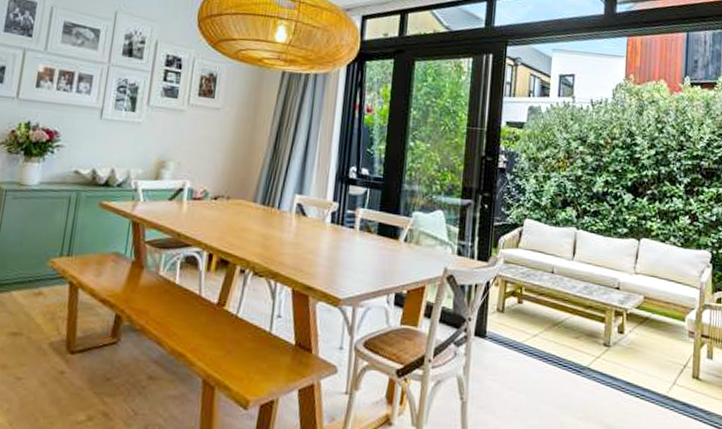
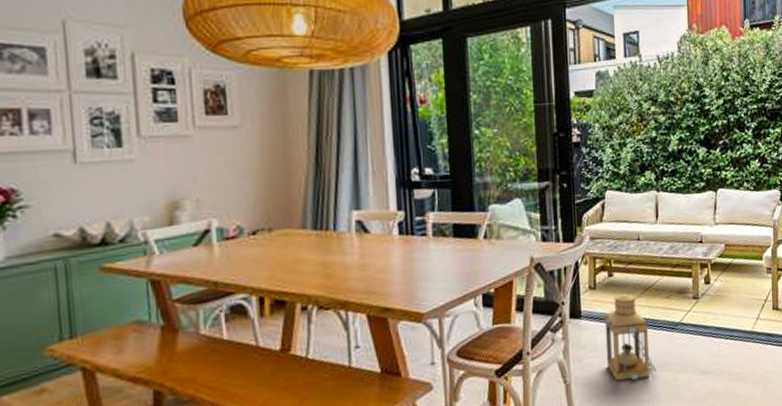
lantern: none [505,323,557,417] -> present [604,293,657,381]

